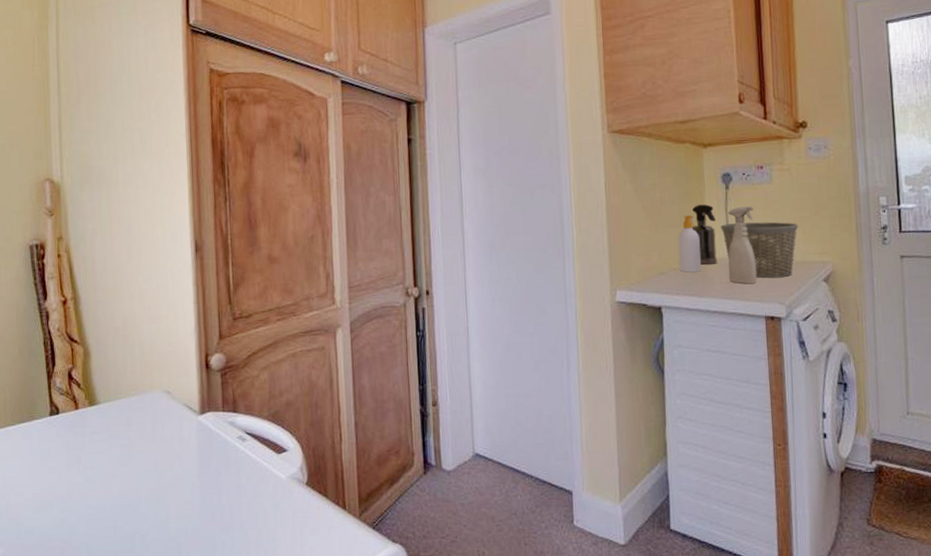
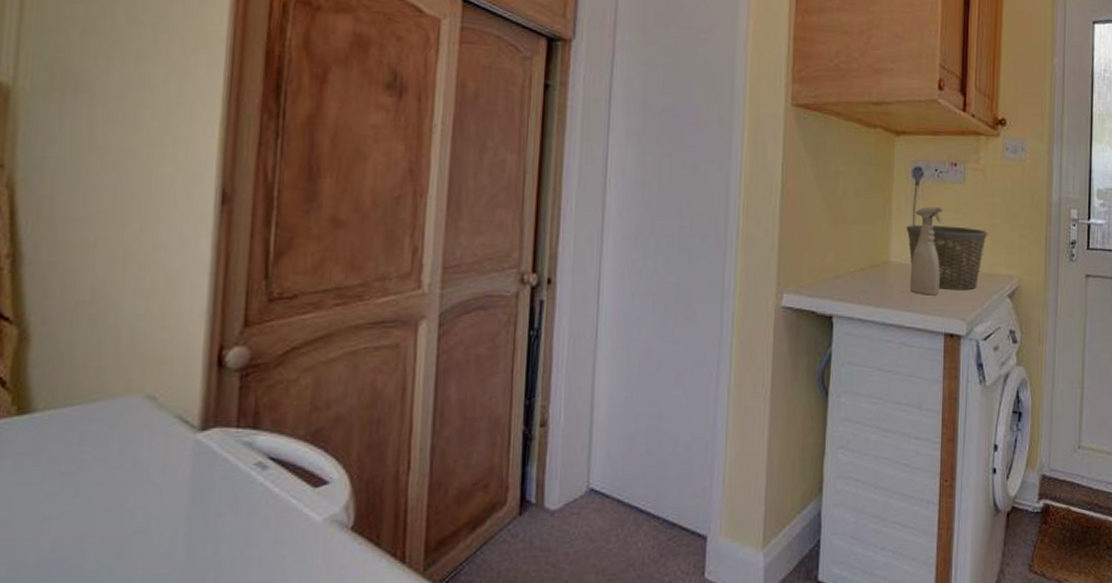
soap bottle: present [677,216,701,273] -> none [856,212,882,278]
spray bottle: present [691,204,717,265] -> none [875,200,902,270]

